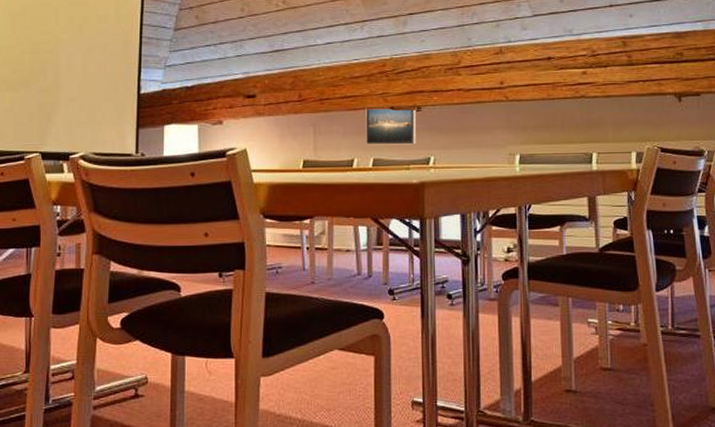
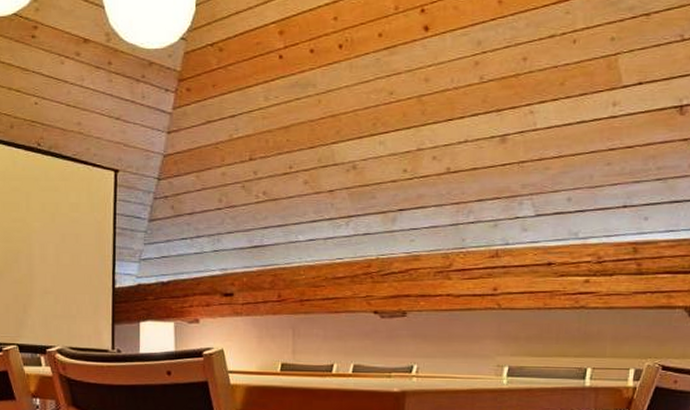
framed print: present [365,107,417,145] -> none [347,311,402,352]

